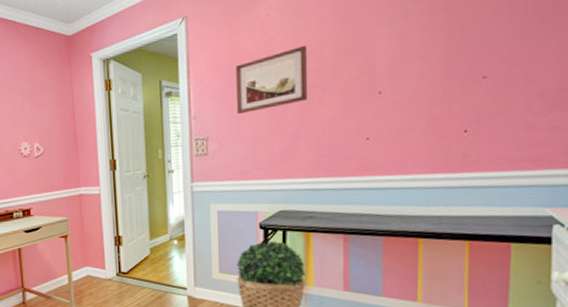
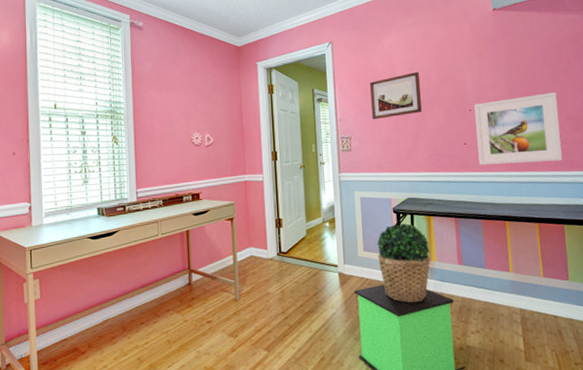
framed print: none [385,55,526,167] -> present [474,91,563,165]

